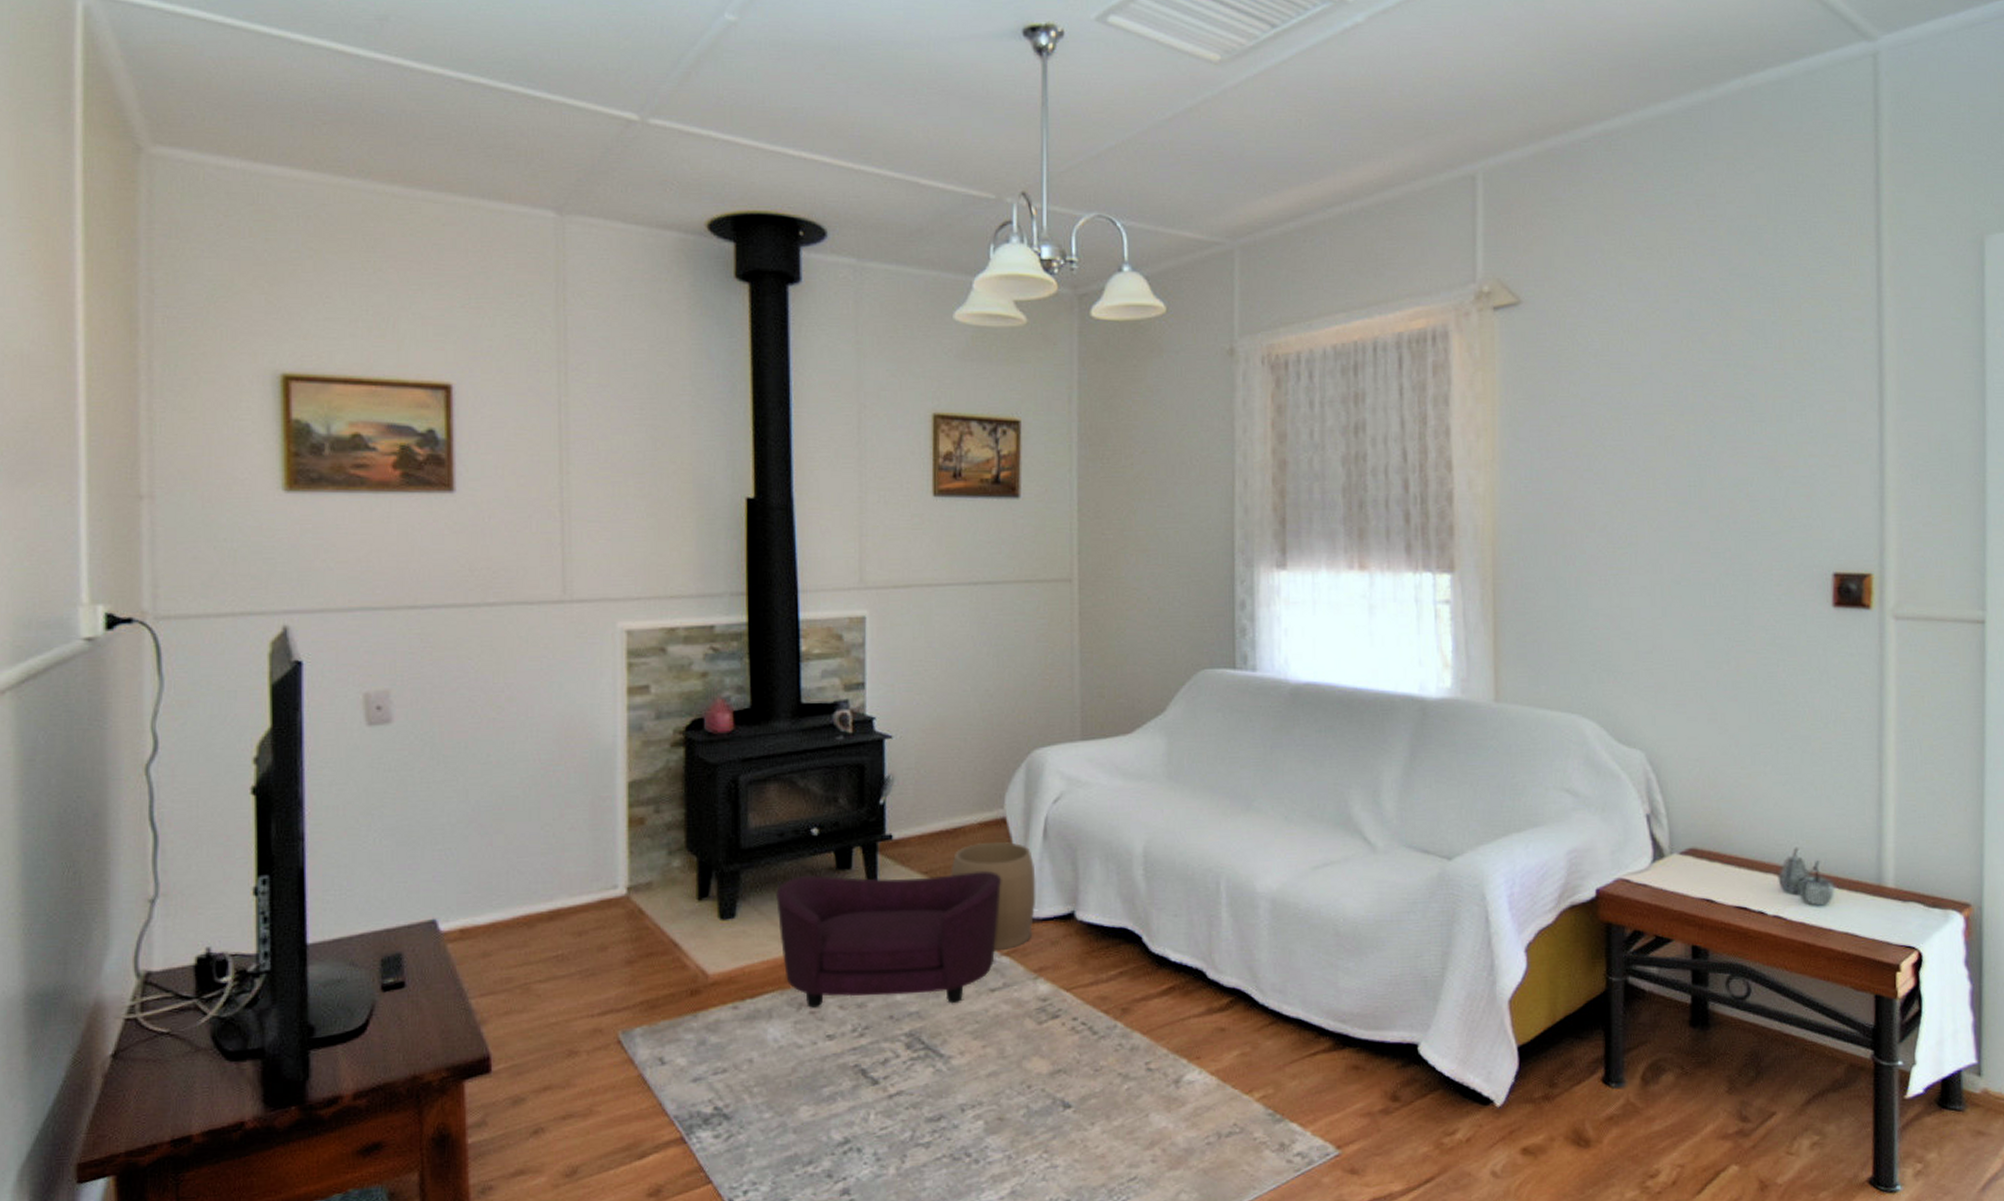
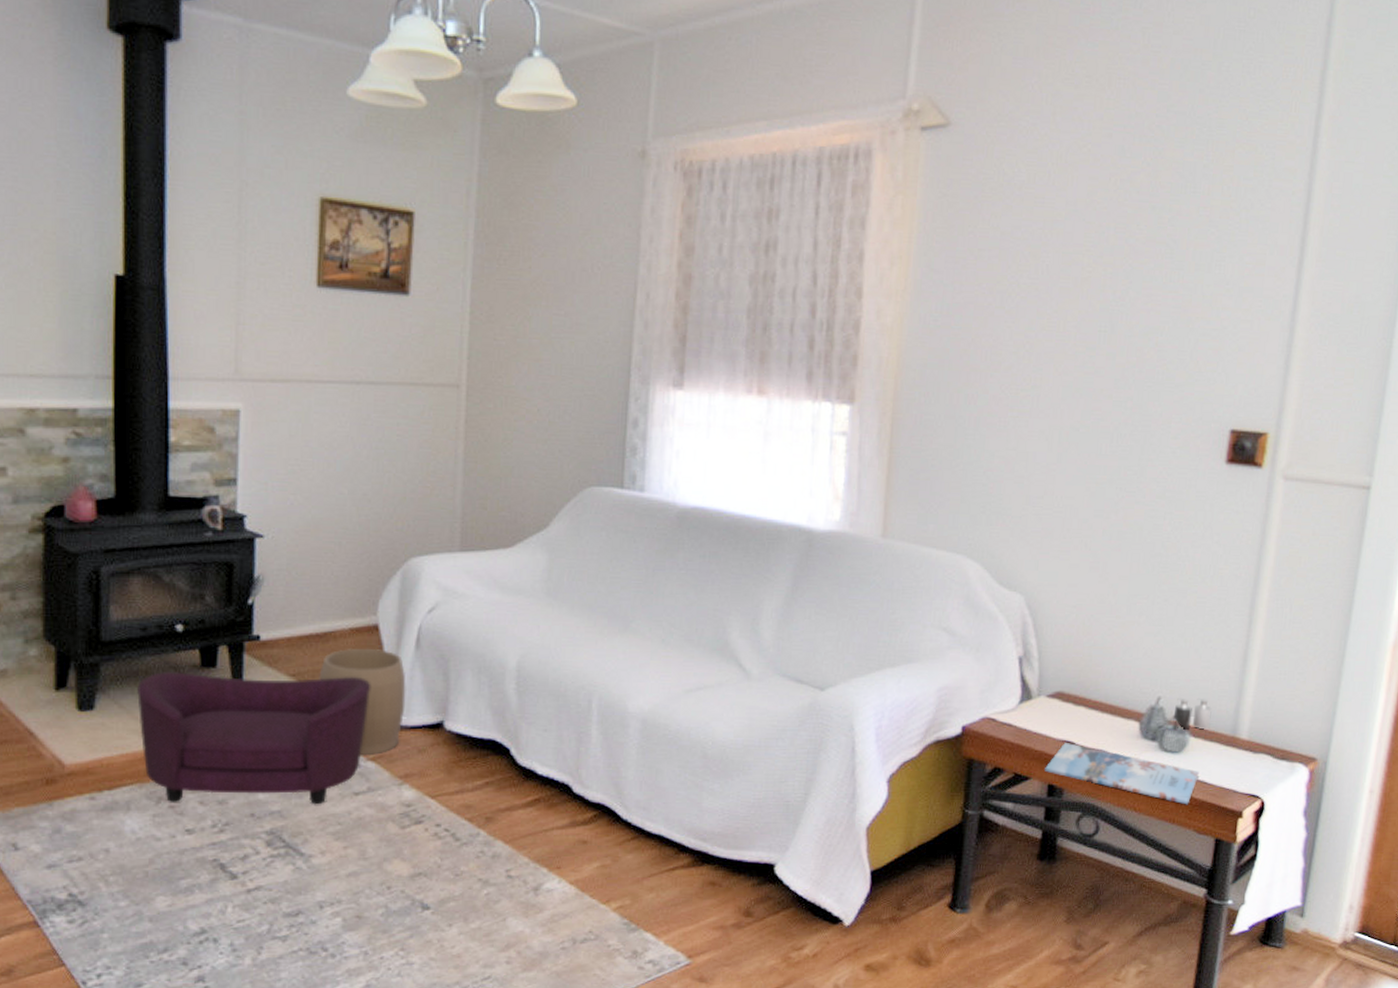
magazine: none [1686,901,1848,961] -> present [1045,743,1199,805]
candle: none [1813,846,1854,881] -> present [1173,697,1212,730]

